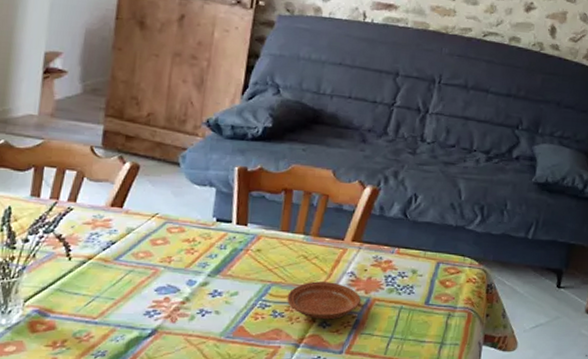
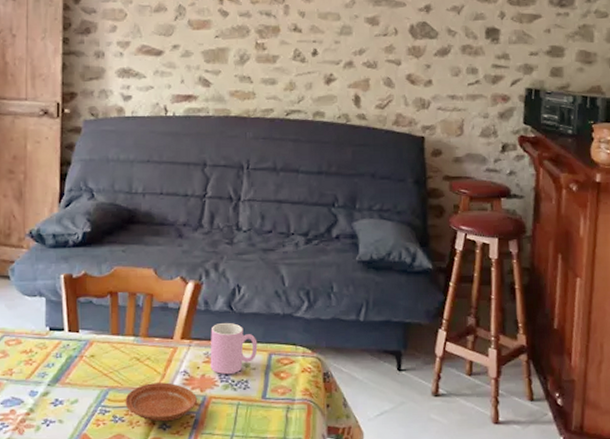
cup: none [377,229,428,279] -> present [210,323,258,375]

